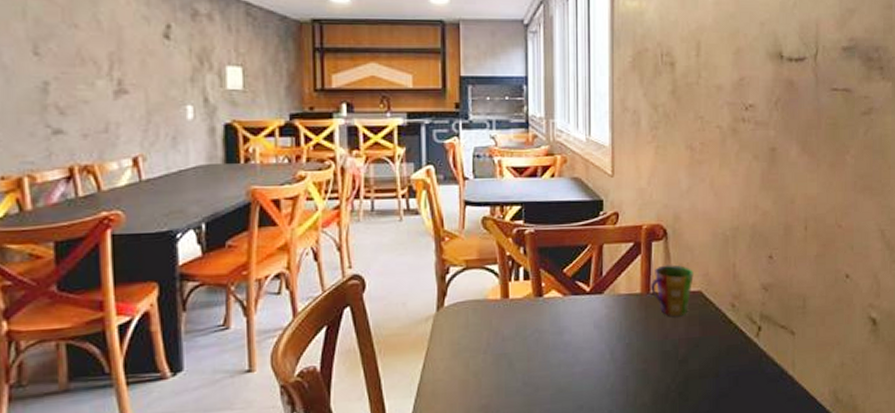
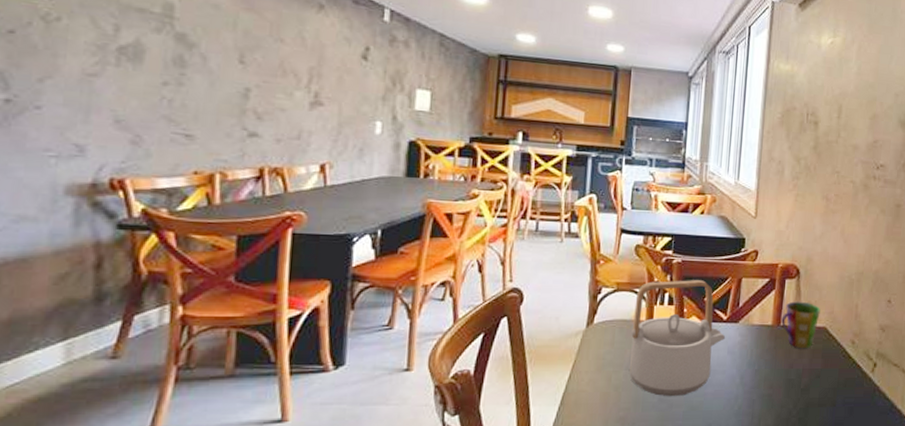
teapot: none [486,250,591,380] -> present [628,280,726,397]

